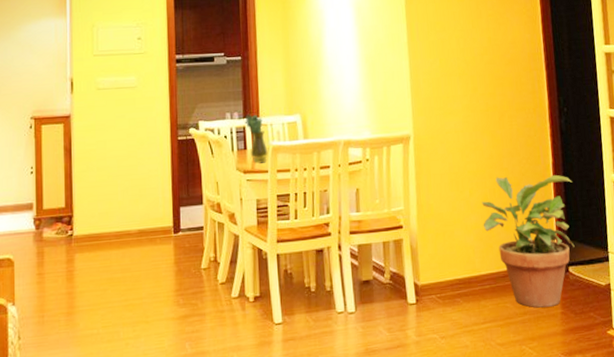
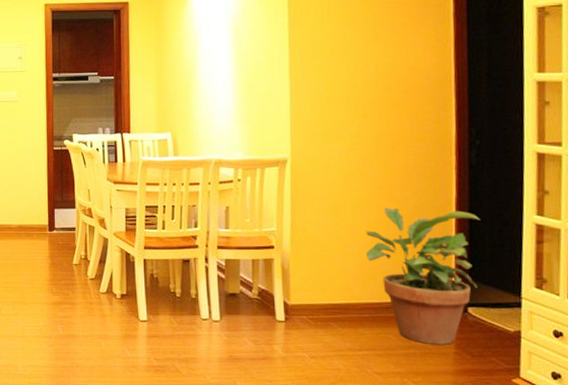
vase: present [244,113,268,164] -> none [116,129,138,176]

